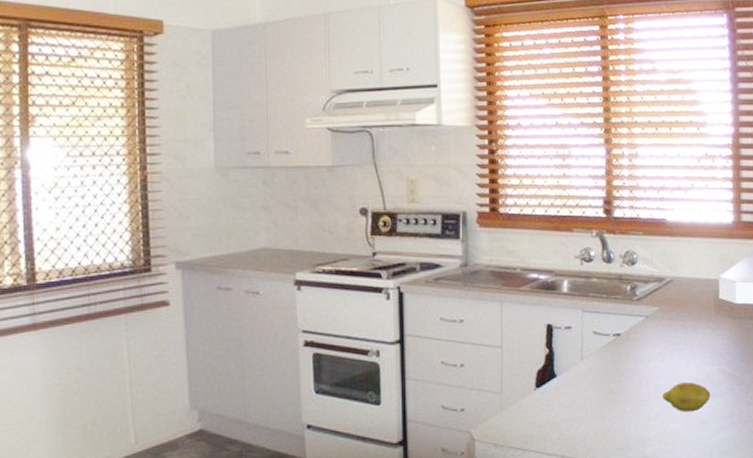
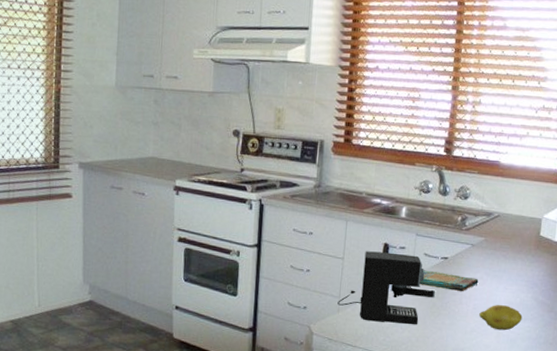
coffee maker: none [500,334,610,418] -> present [337,251,435,325]
dish towel: none [592,351,658,373] -> present [419,270,479,292]

